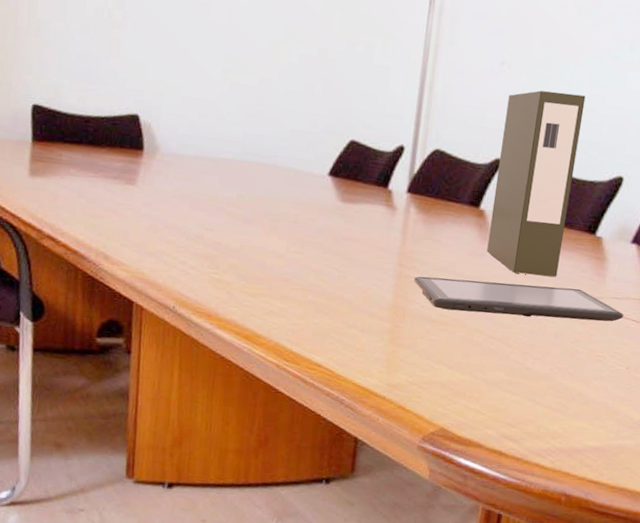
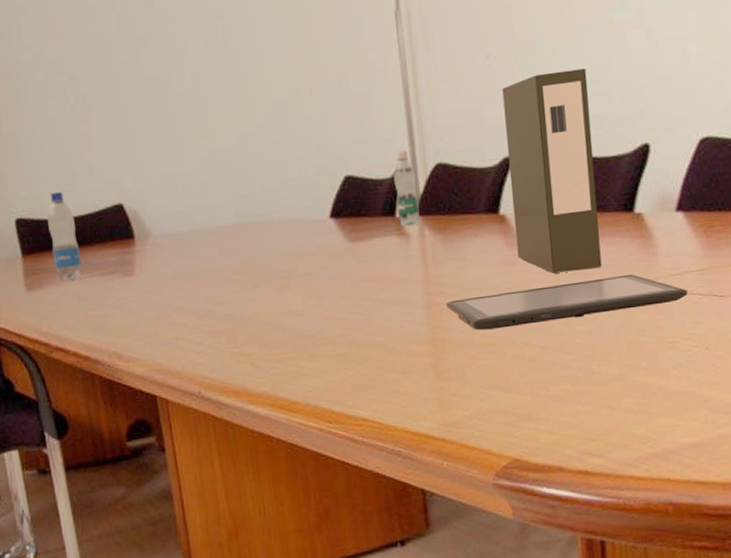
bottle: none [61,88,90,176] -> present [47,192,83,281]
bottle: none [389,129,415,200] -> present [393,150,420,226]

